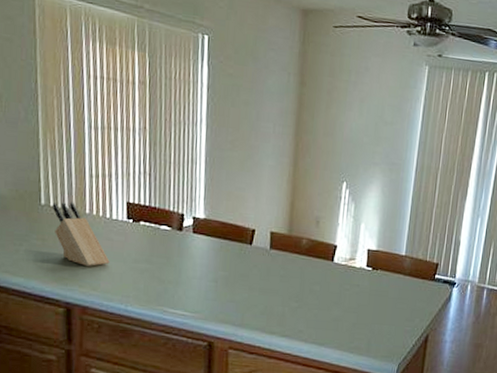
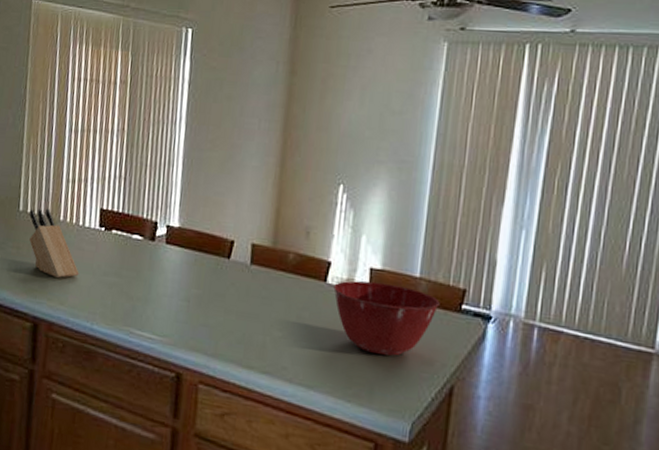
mixing bowl: none [339,259,420,316] -> present [333,280,440,356]

